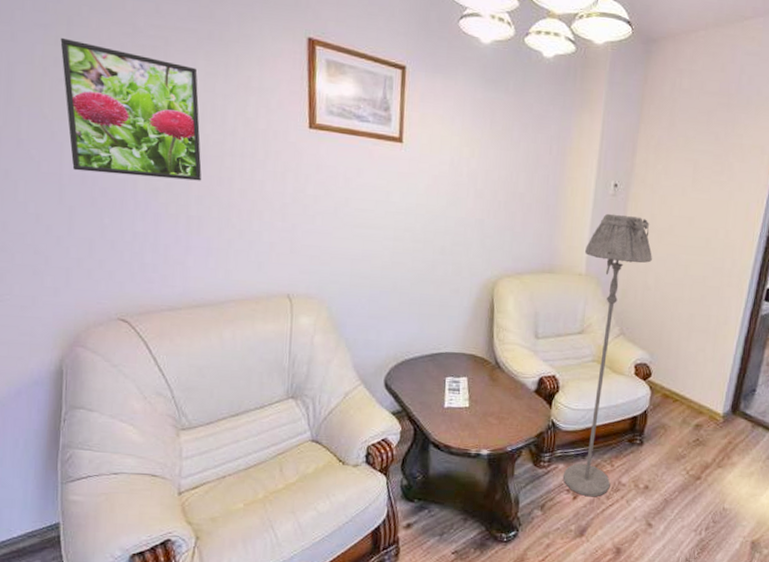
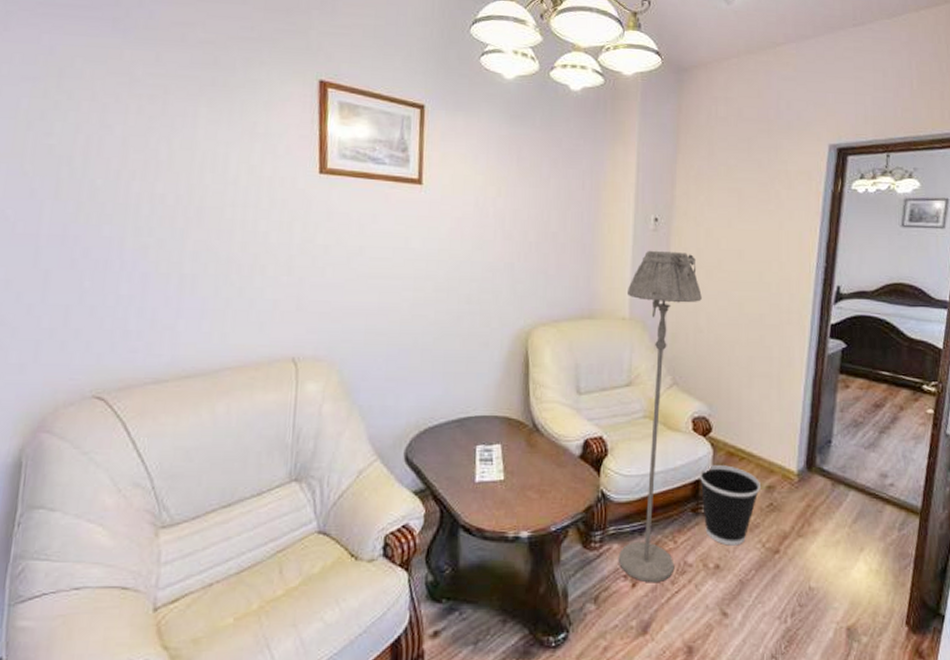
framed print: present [60,37,202,181] -> none [48,90,199,235]
wastebasket: none [637,404,690,472] -> present [698,465,760,546]

